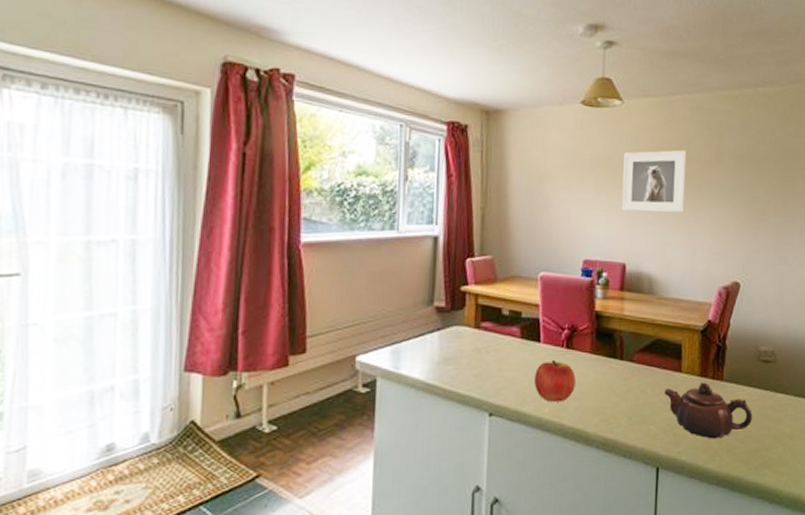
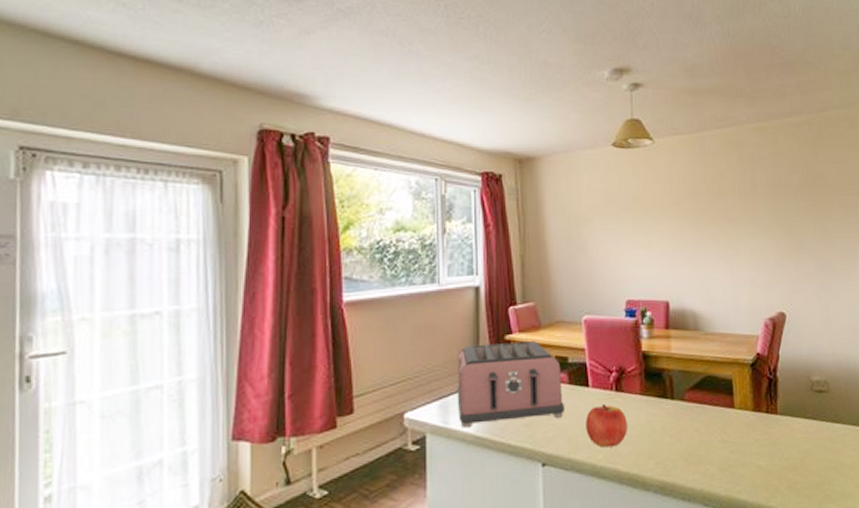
toaster: none [409,293,515,375] -> present [457,341,564,429]
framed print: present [621,149,687,213] -> none [659,184,722,249]
teapot: present [664,382,752,439] -> none [719,417,811,475]

